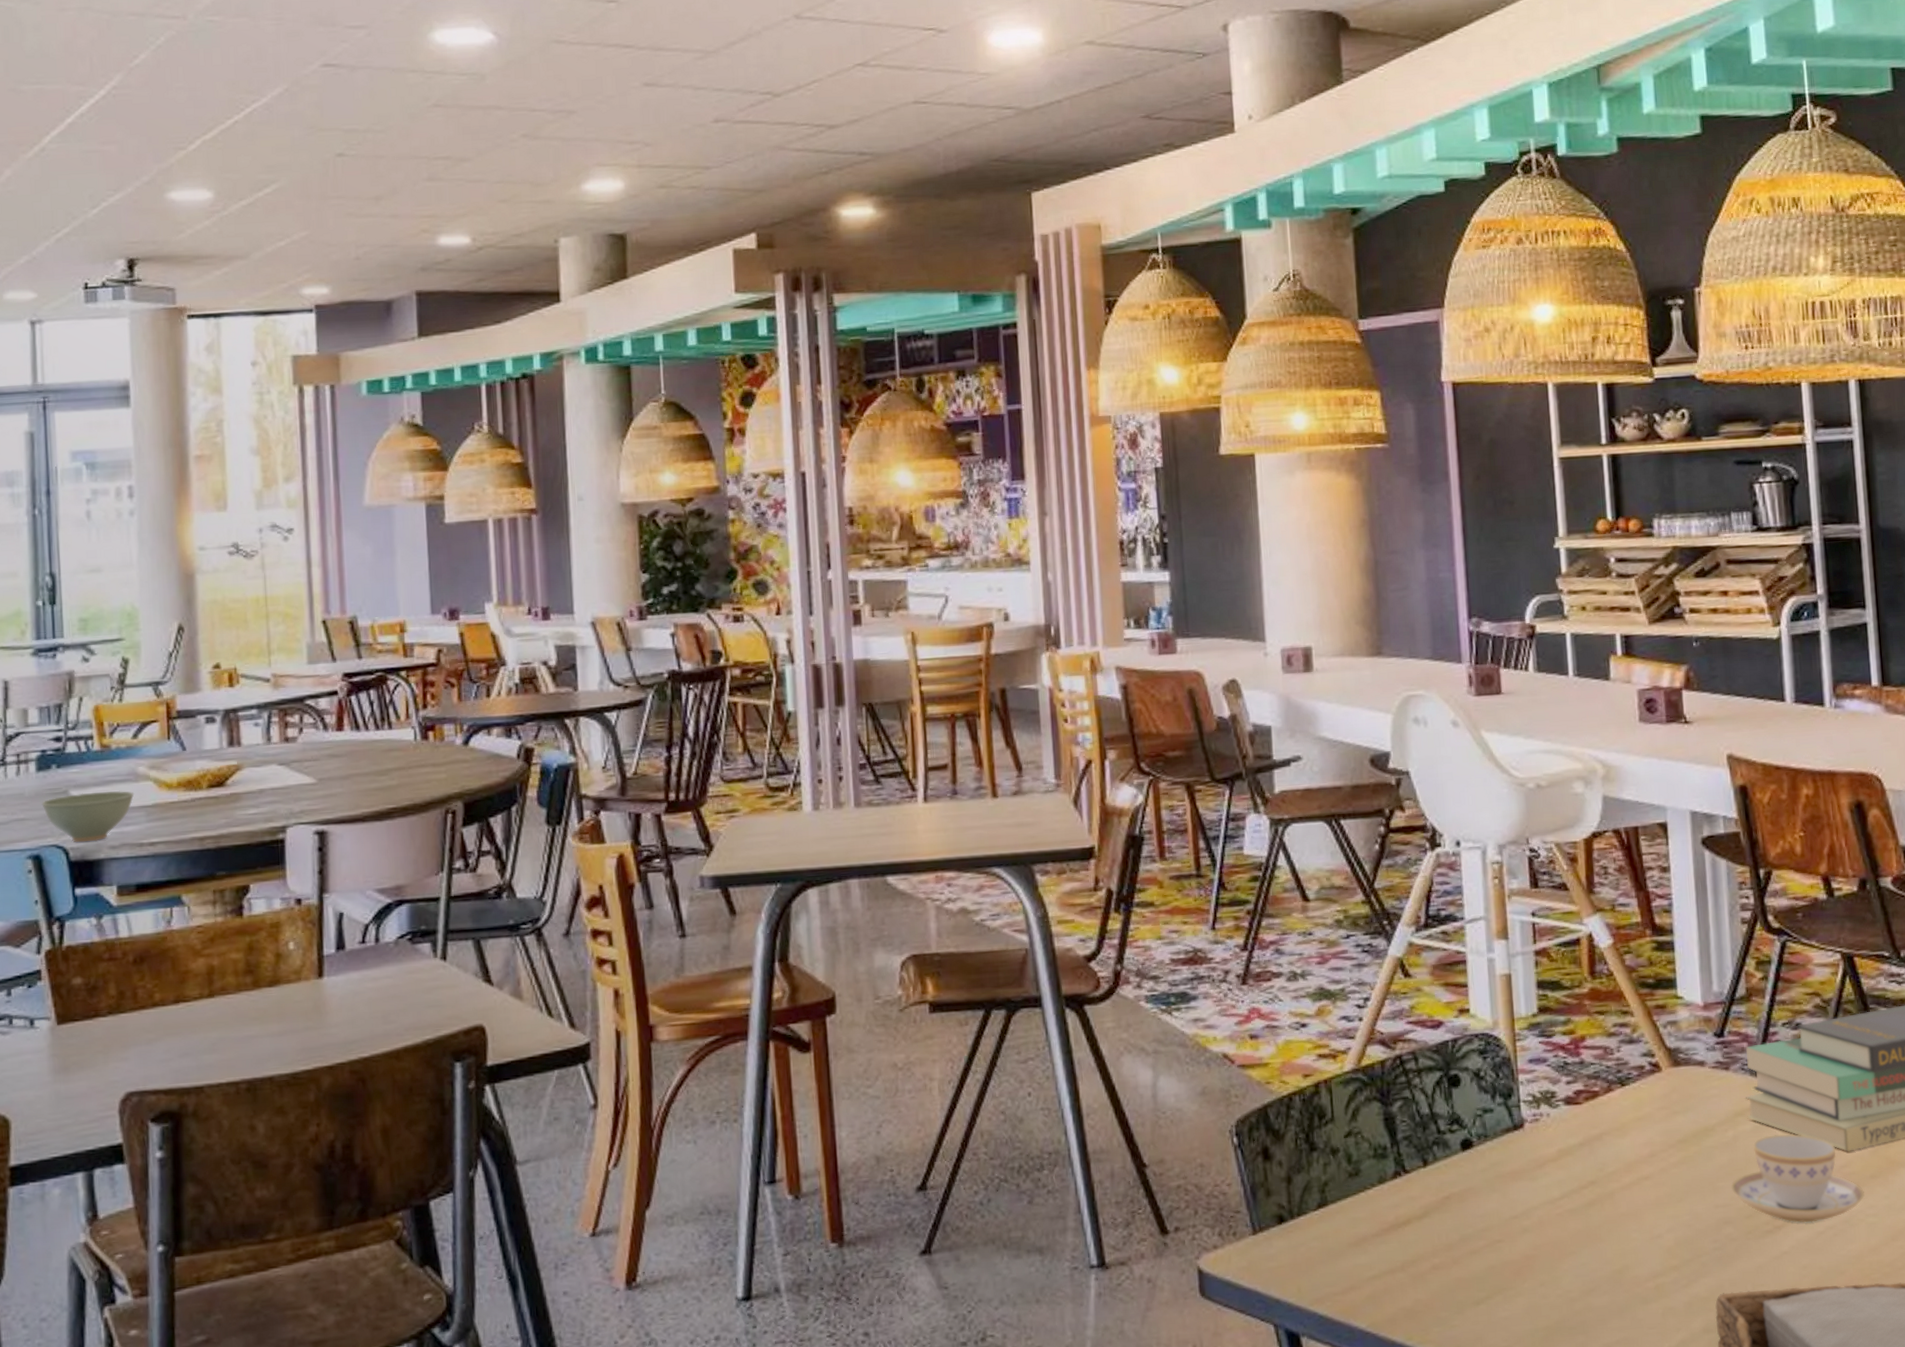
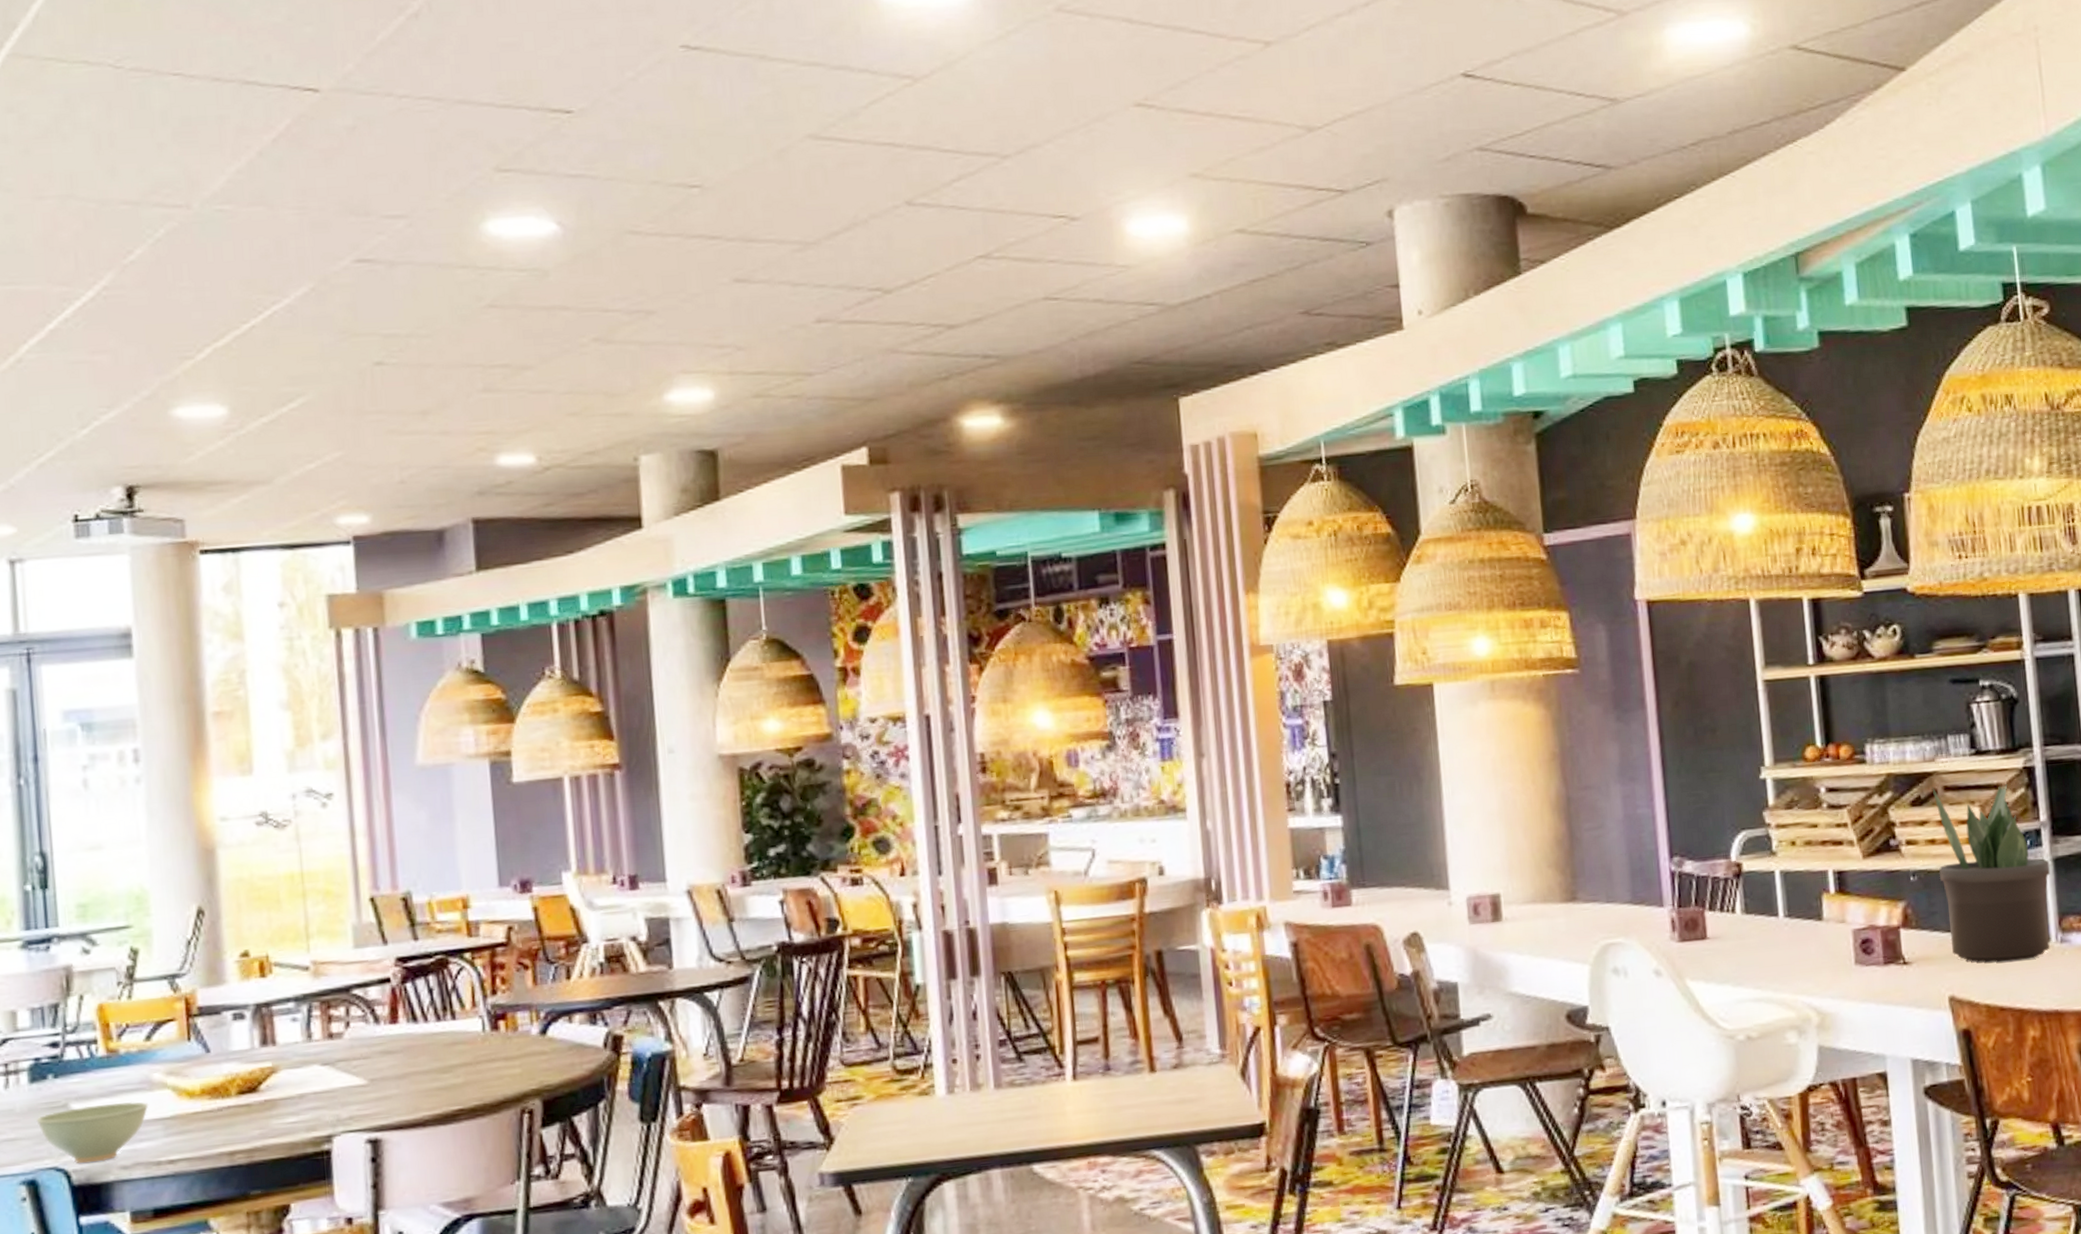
planter: none [1715,559,1826,724] -> present [1932,784,2051,963]

